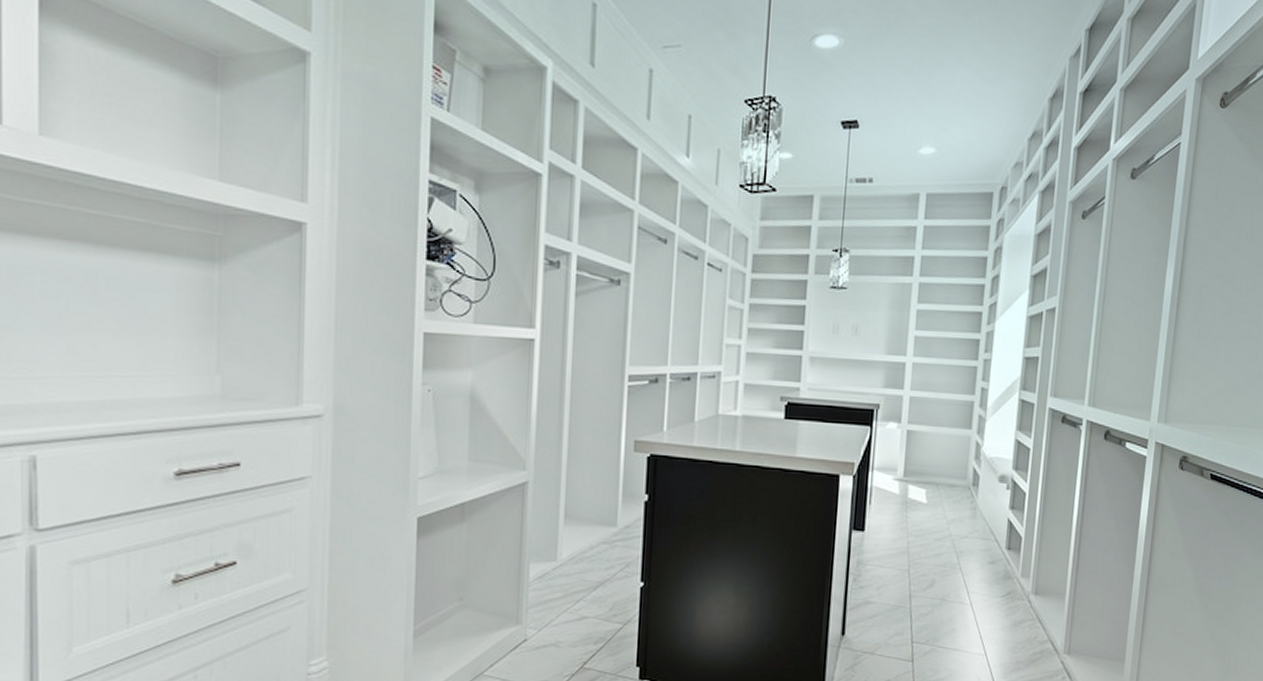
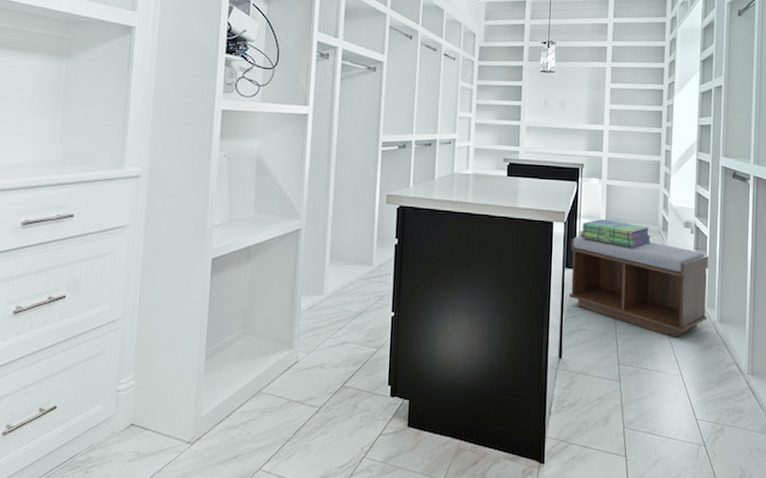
bench: none [857,492,1026,613] -> present [570,236,709,338]
stack of books: none [871,472,958,506] -> present [579,219,651,248]

